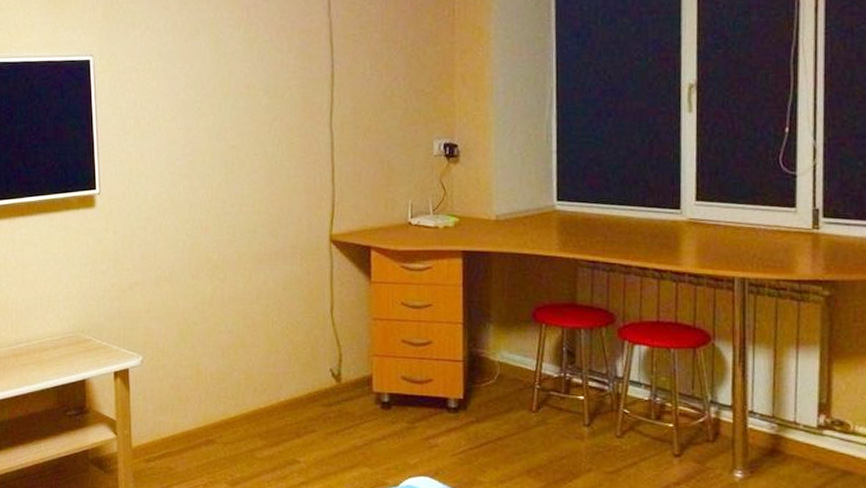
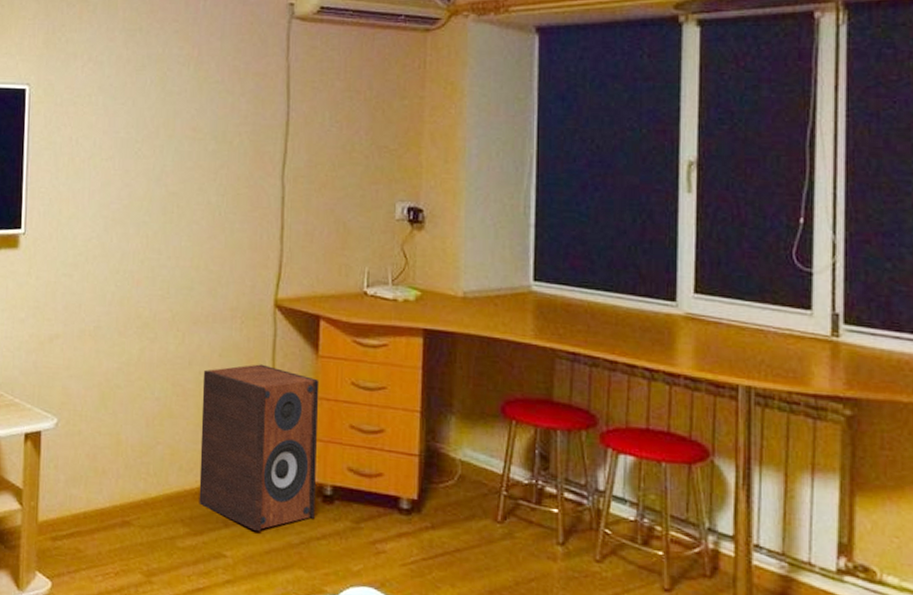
speaker: none [270,293,375,438] -> present [199,364,320,531]

